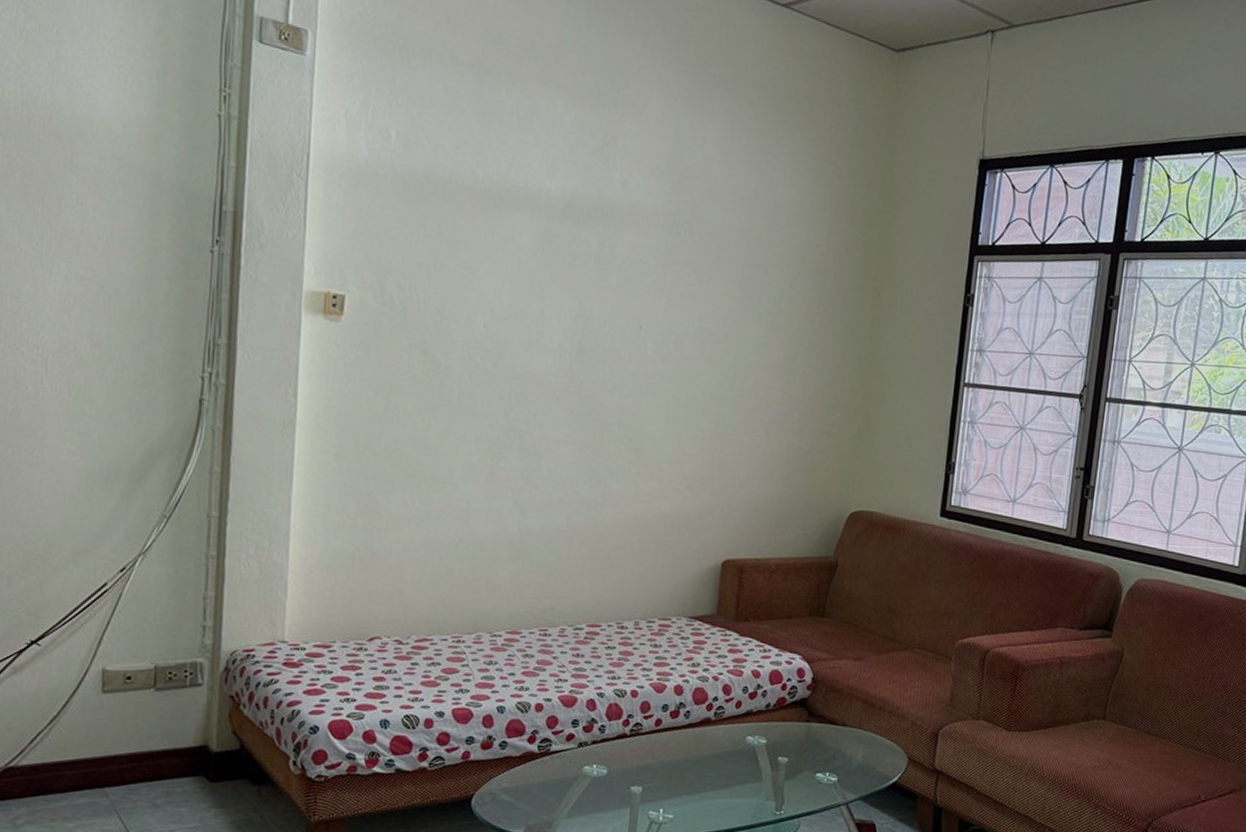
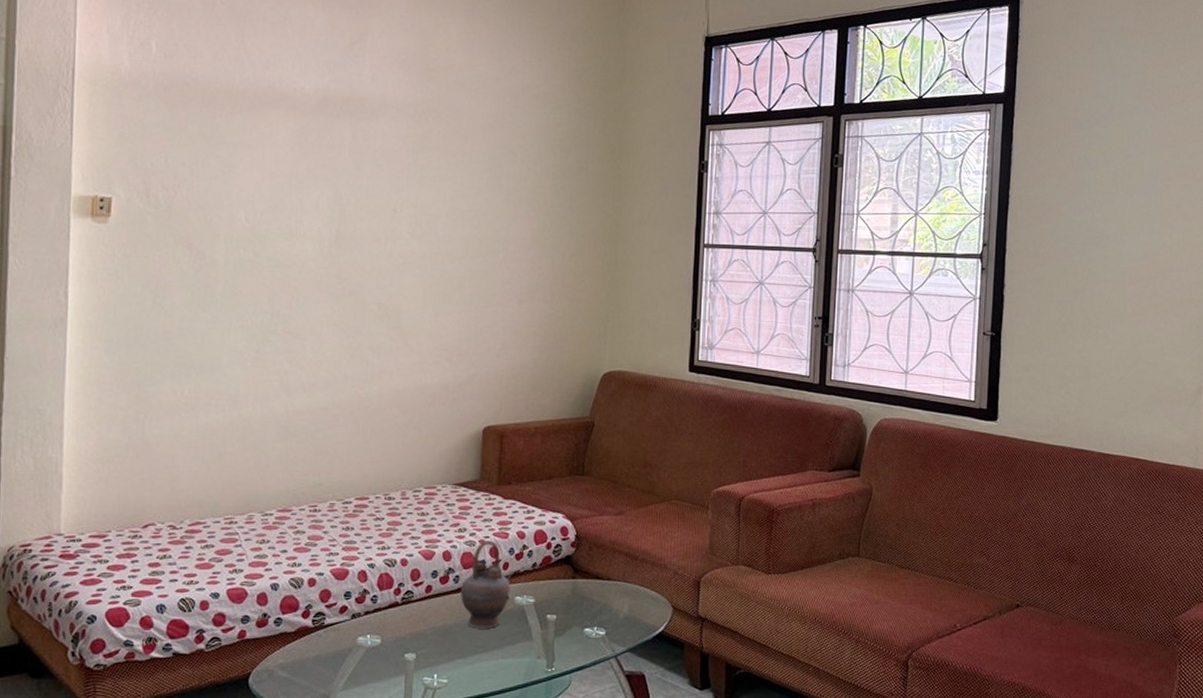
teapot: none [691,677,748,767] -> present [461,540,515,629]

